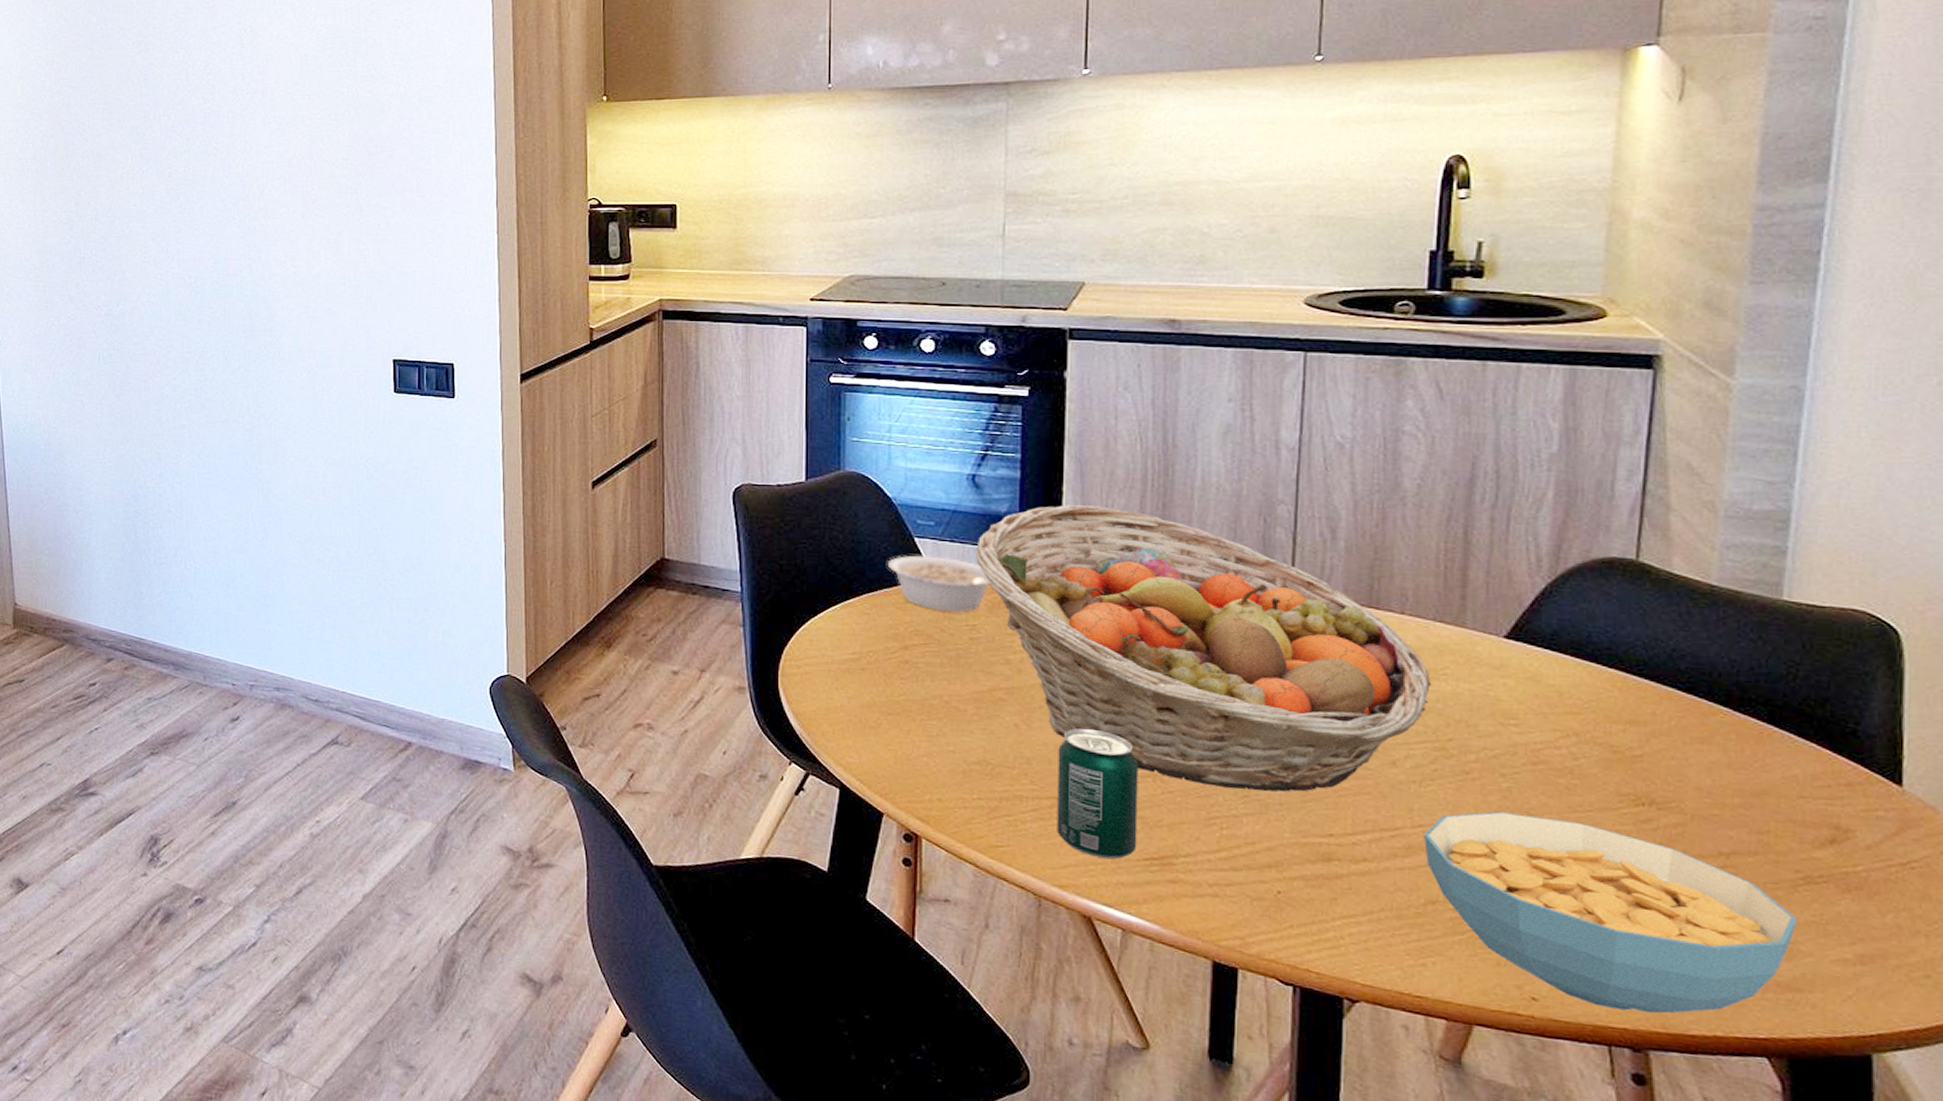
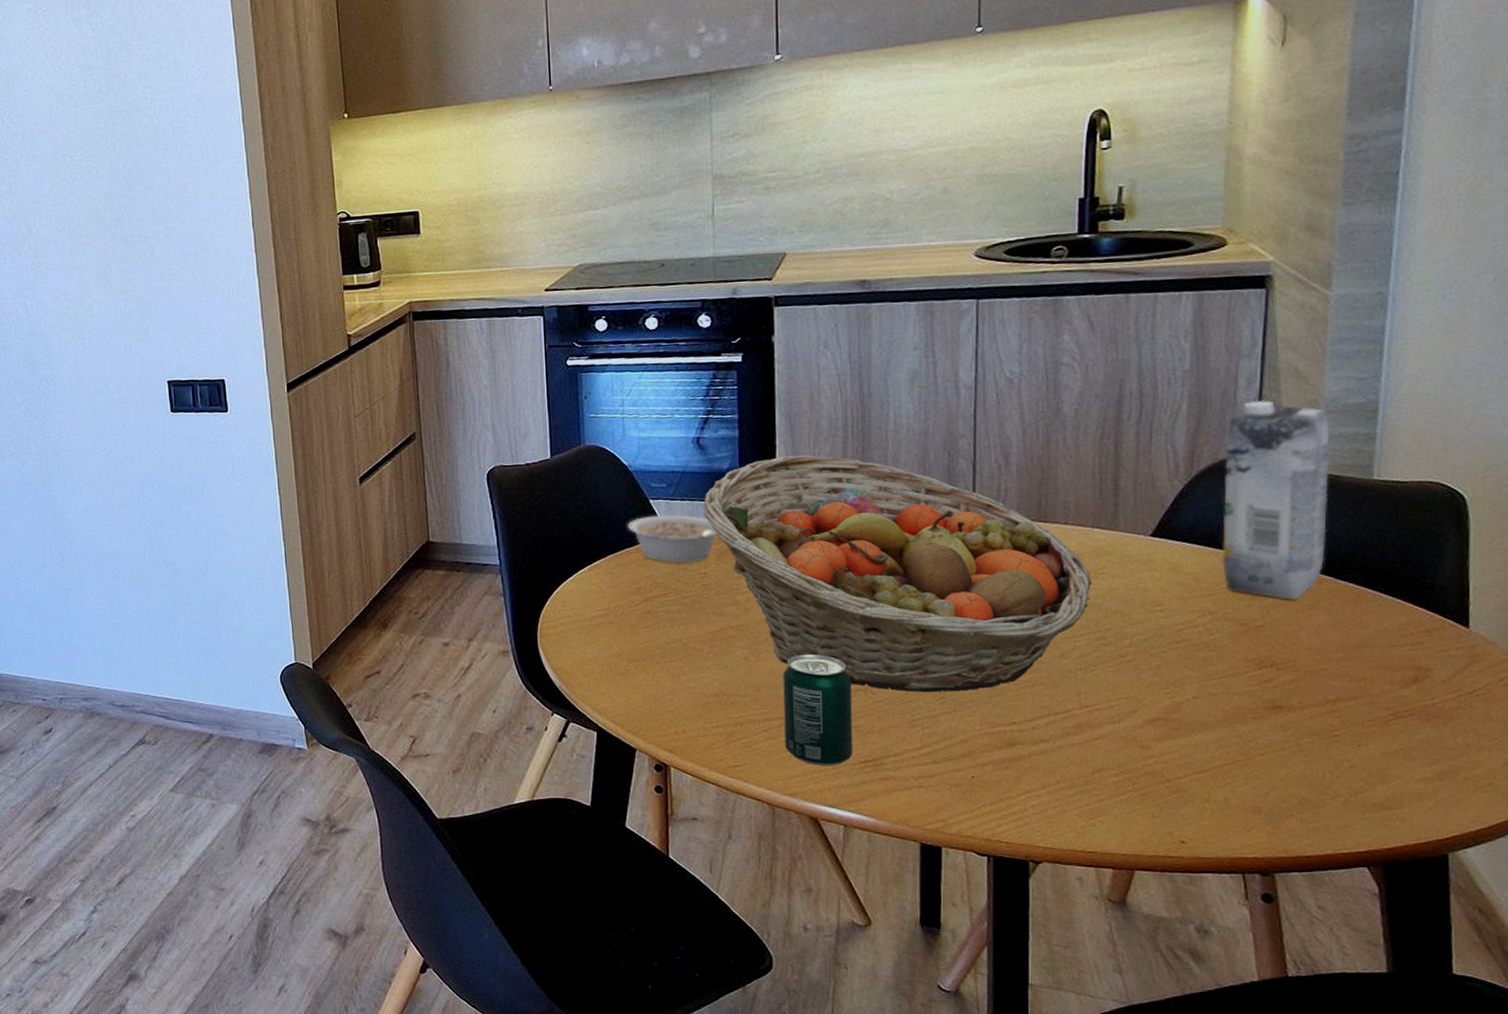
cereal bowl: present [1423,811,1798,1014] -> none [1089,686,1389,843]
juice carton: none [1592,495,1730,730] -> present [1222,399,1330,600]

